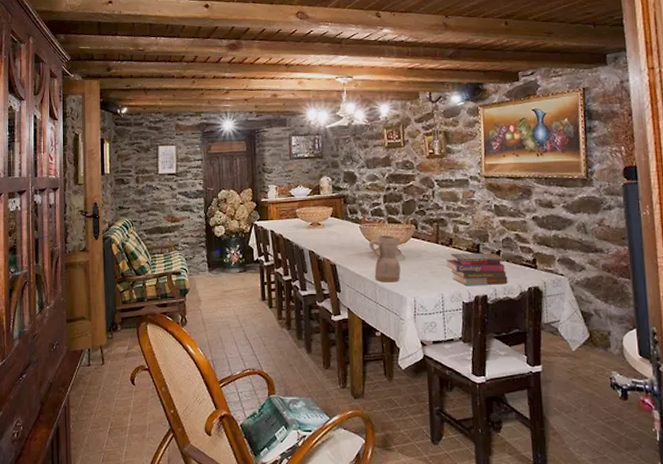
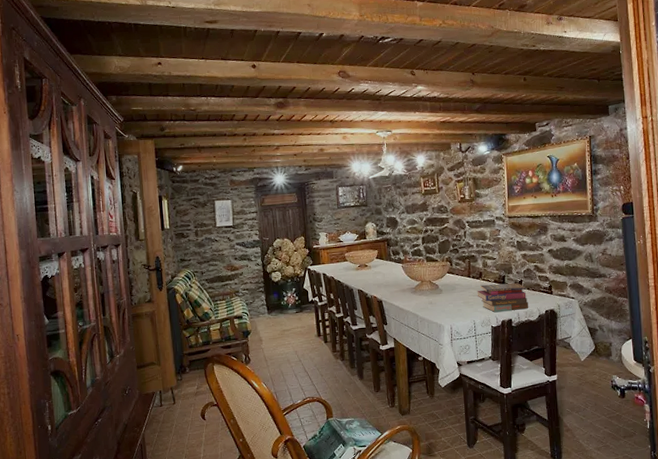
ceramic pitcher: present [368,235,401,283] -> none [410,272,439,314]

